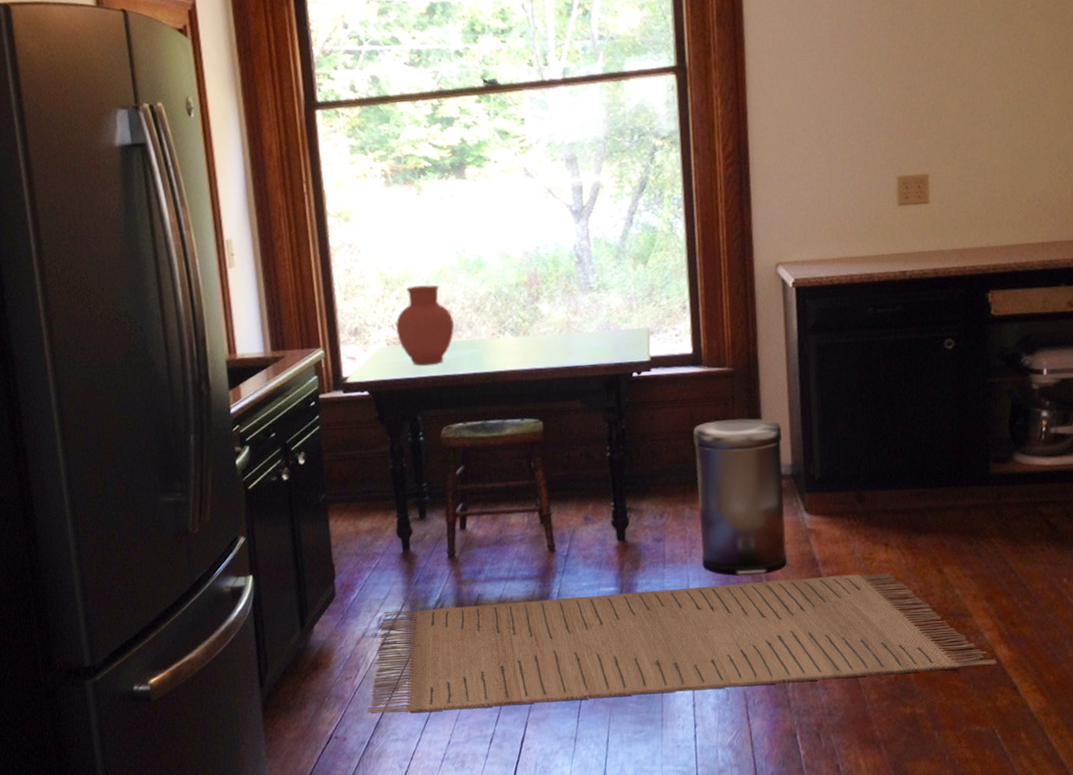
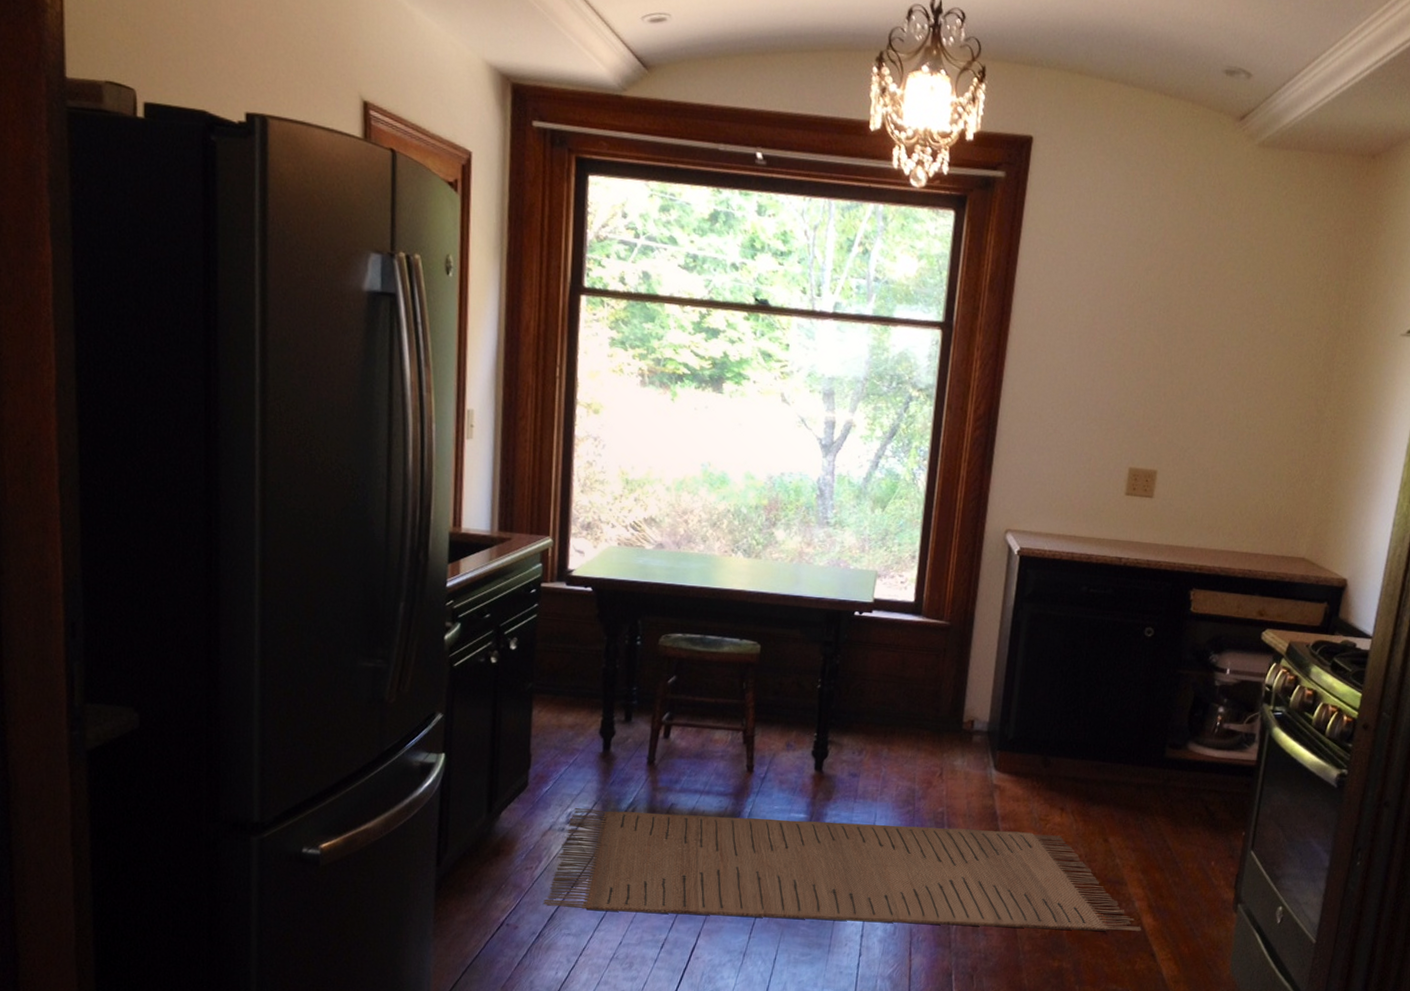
vase: present [395,284,454,365] -> none [629,490,689,572]
pedal bin: present [693,418,787,576] -> none [891,670,985,821]

